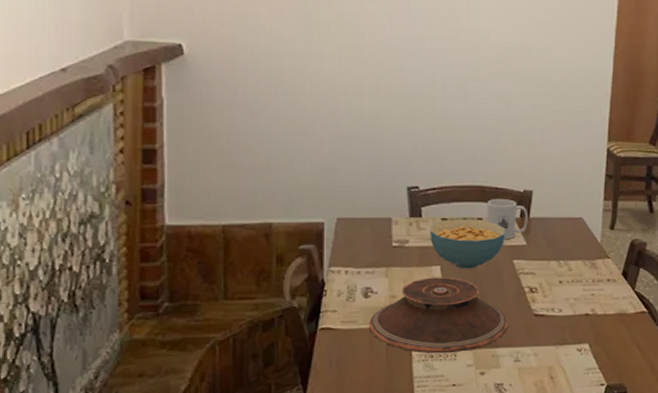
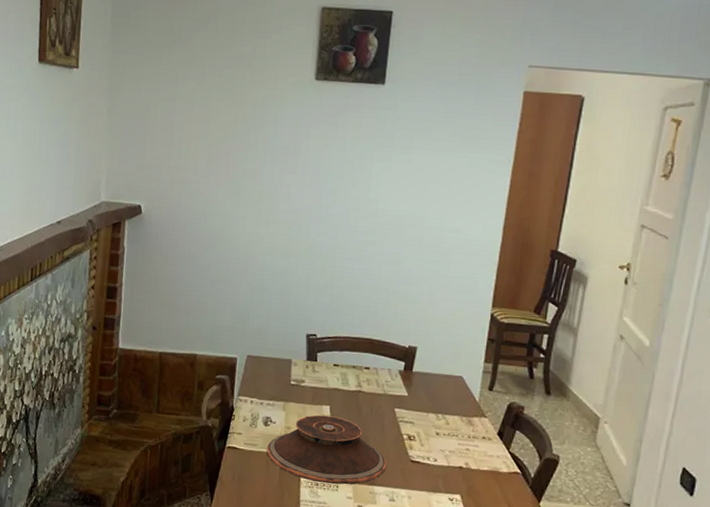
cereal bowl: present [430,218,506,269] -> none [323,366,390,412]
mug: present [486,199,528,240] -> none [373,351,412,390]

